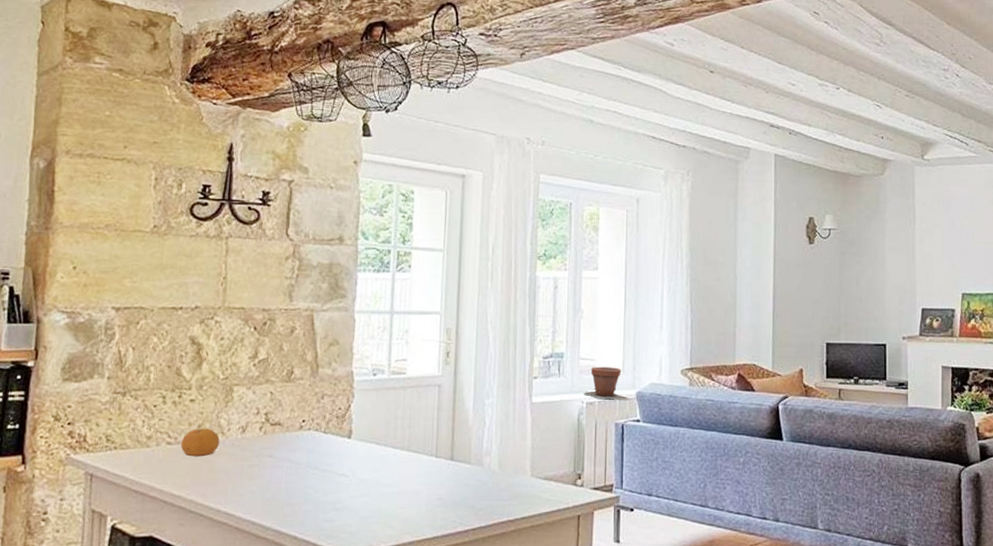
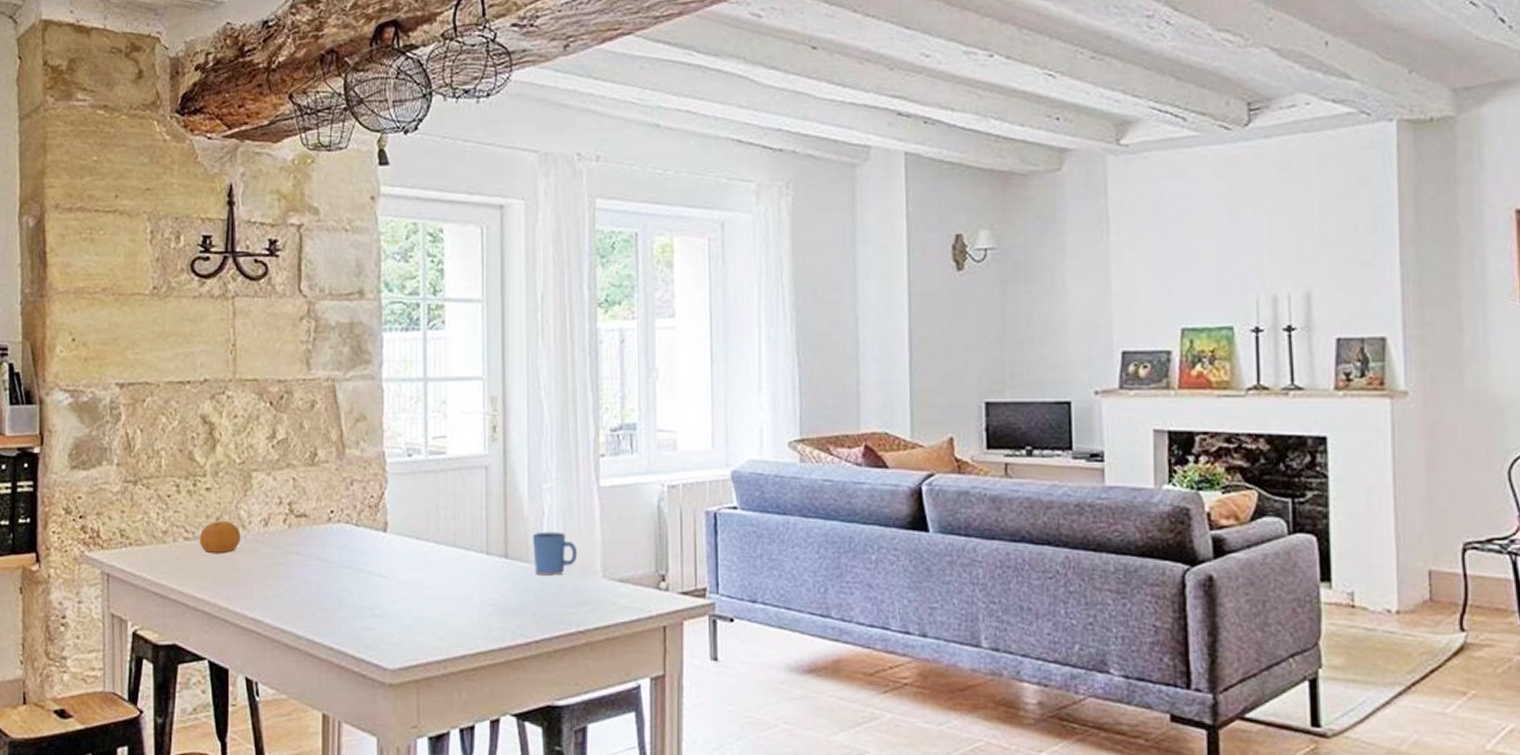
mug: none [475,439,512,475] -> present [533,531,578,576]
flowerpot: present [584,366,631,401] -> none [664,440,725,483]

